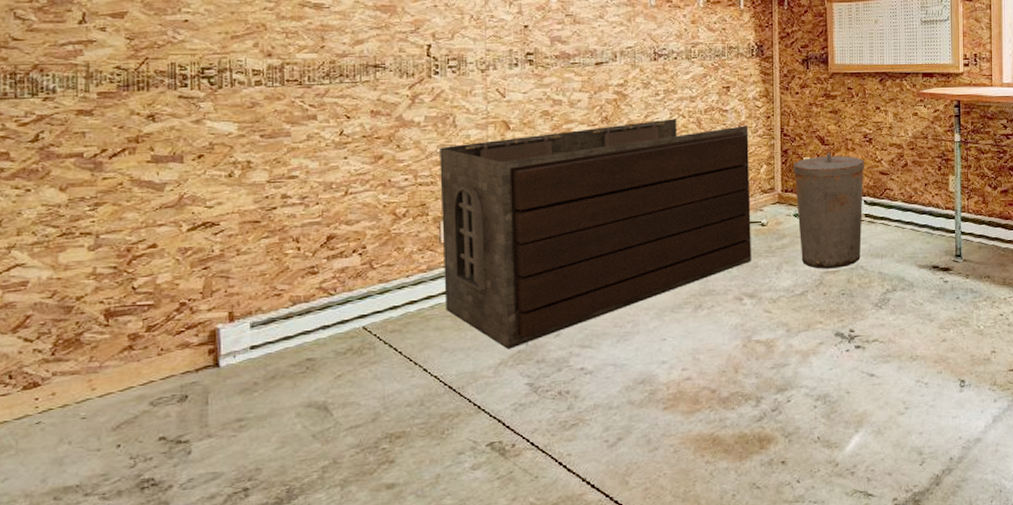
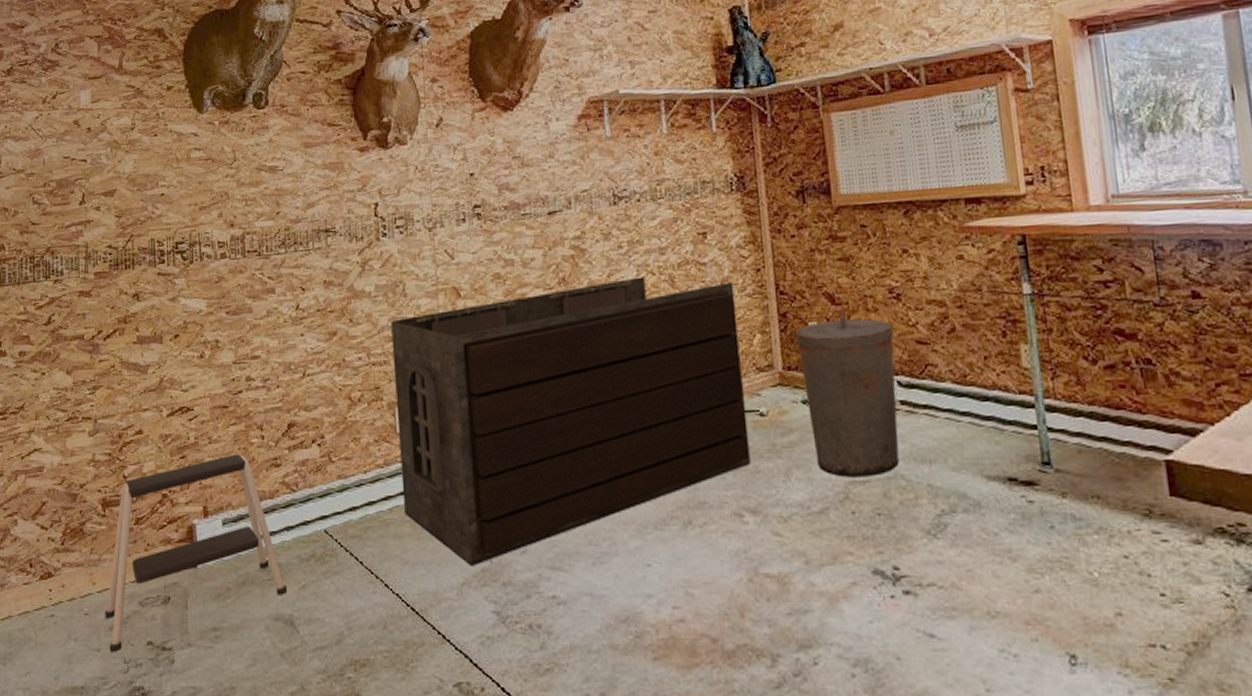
step stool: none [107,263,322,451] -> present [105,453,288,653]

